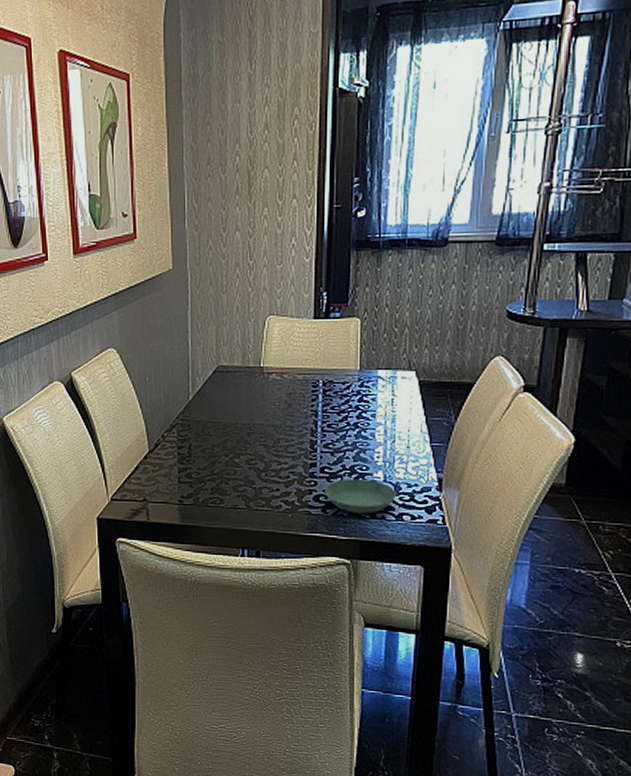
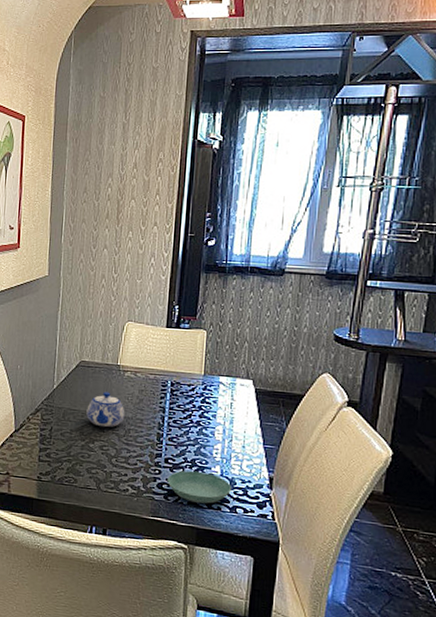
teapot: none [229,399,273,439] -> present [86,392,125,428]

